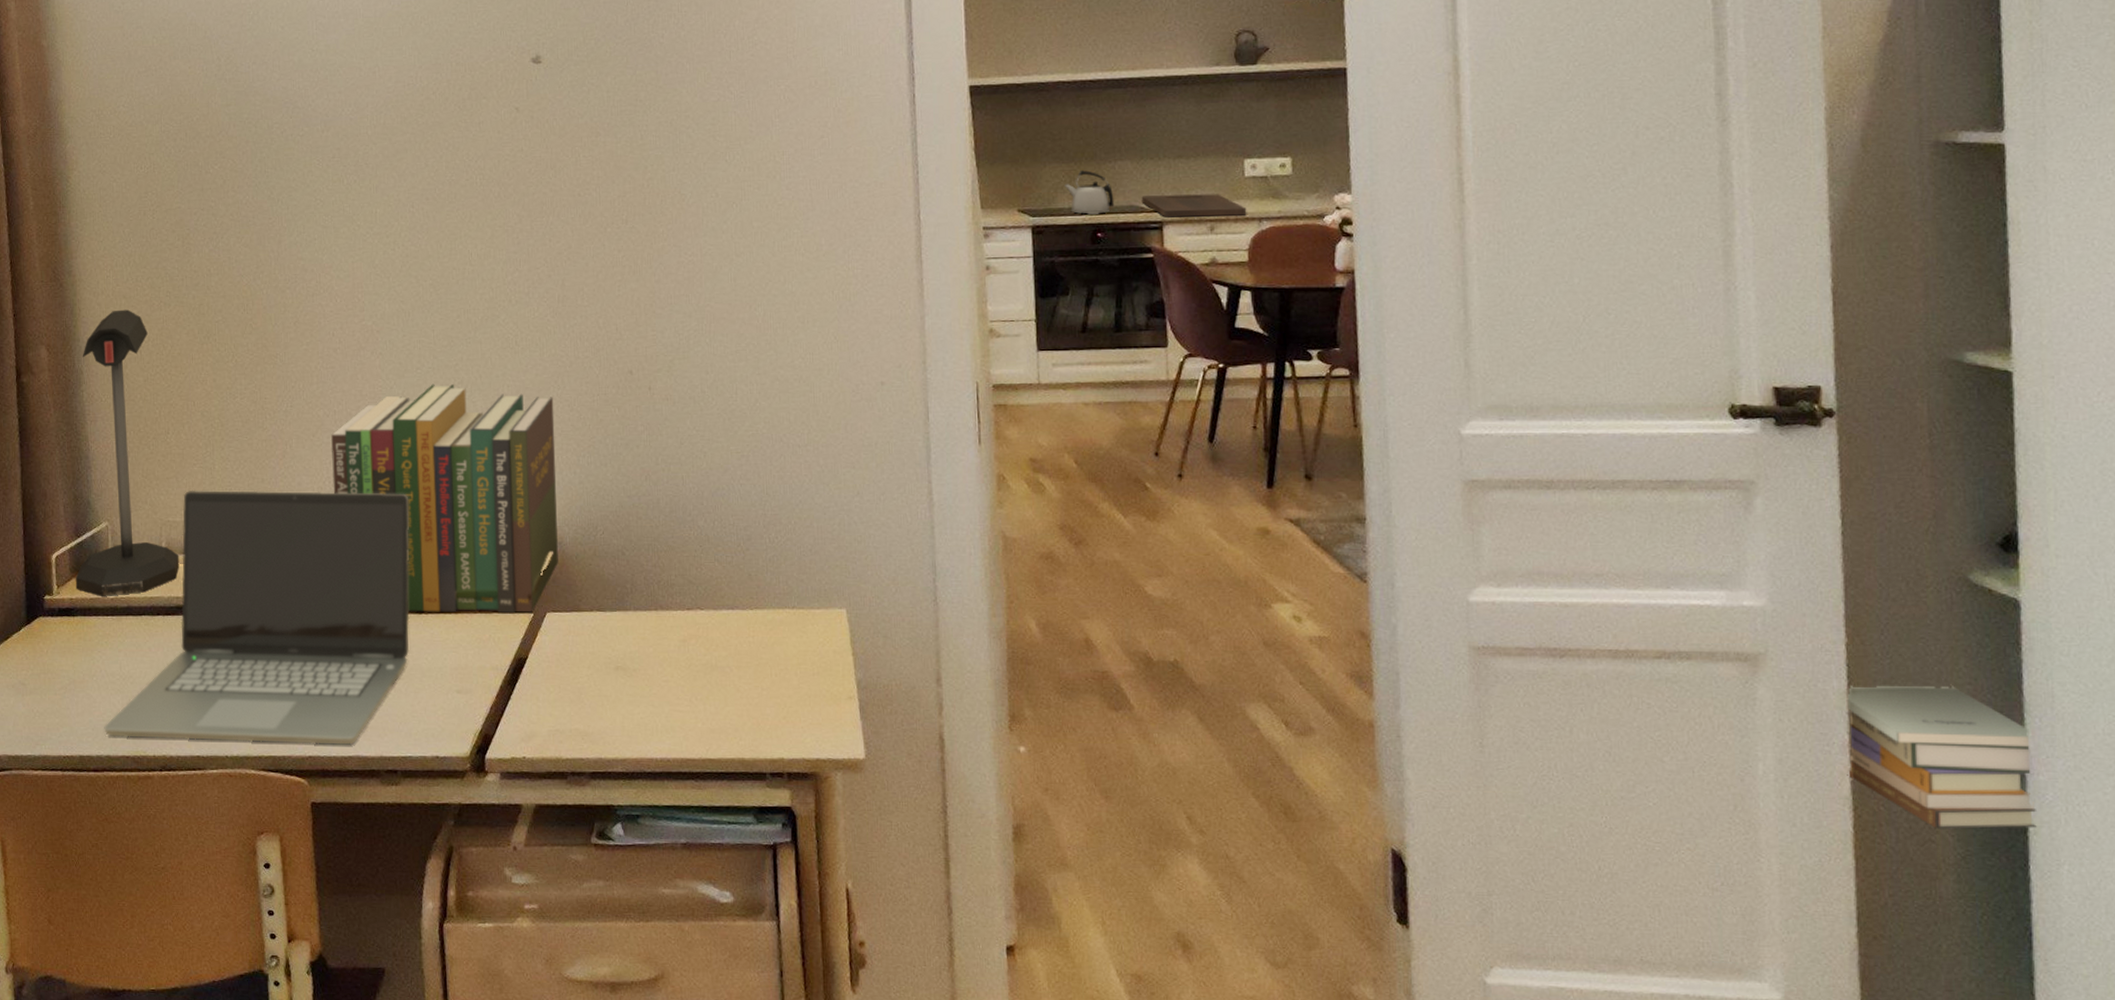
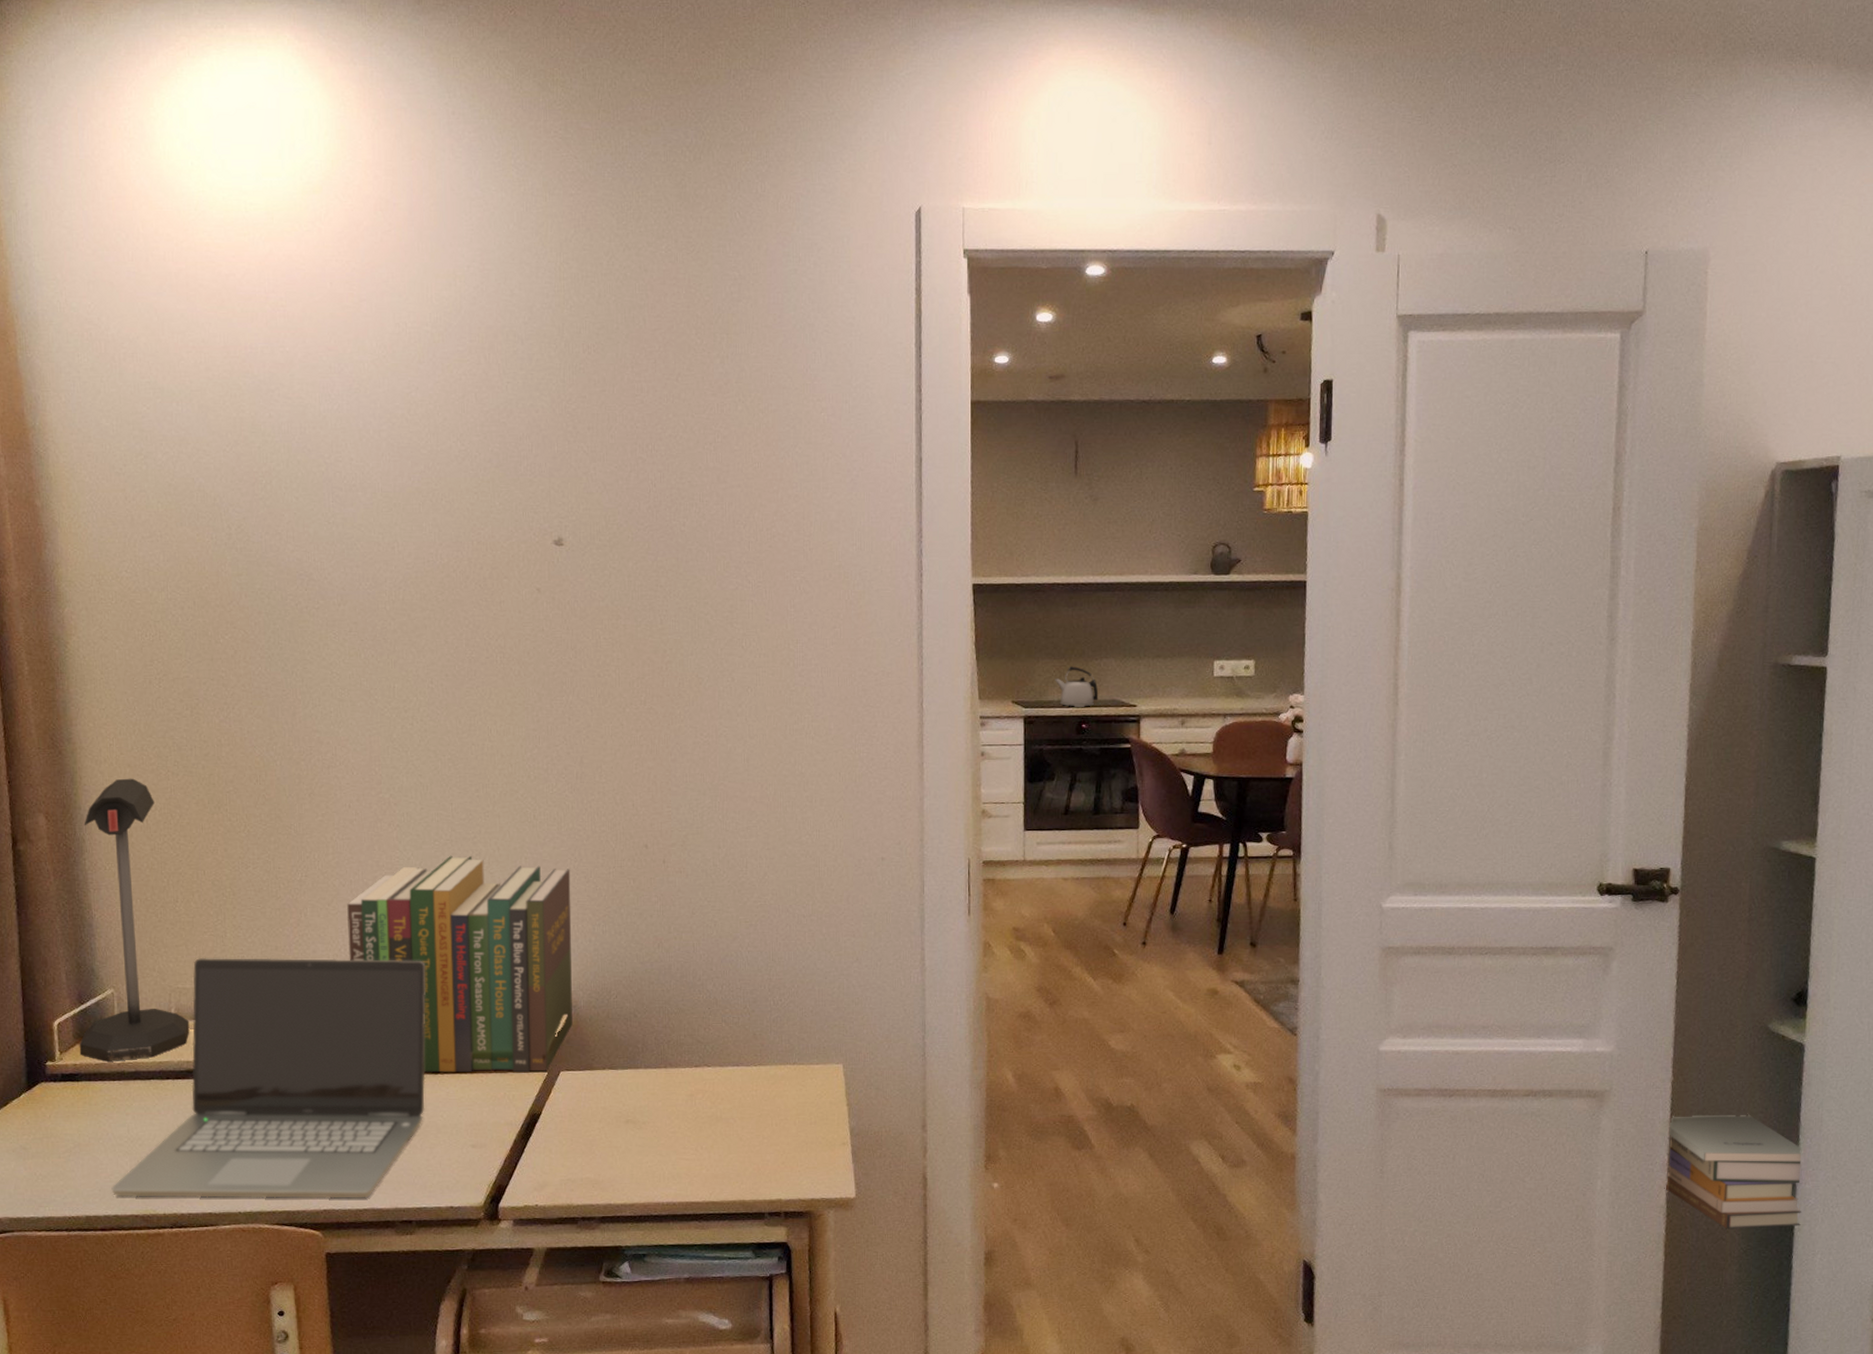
cutting board: present [1141,194,1247,218] -> none [1122,691,1214,712]

